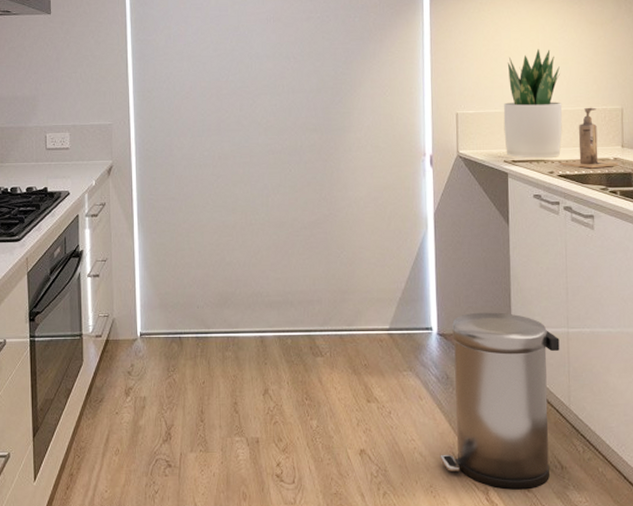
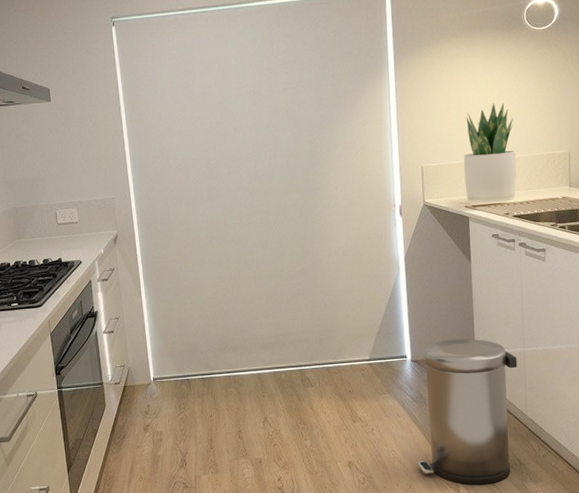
soap dispenser: present [560,107,619,169] -> none [515,153,567,208]

